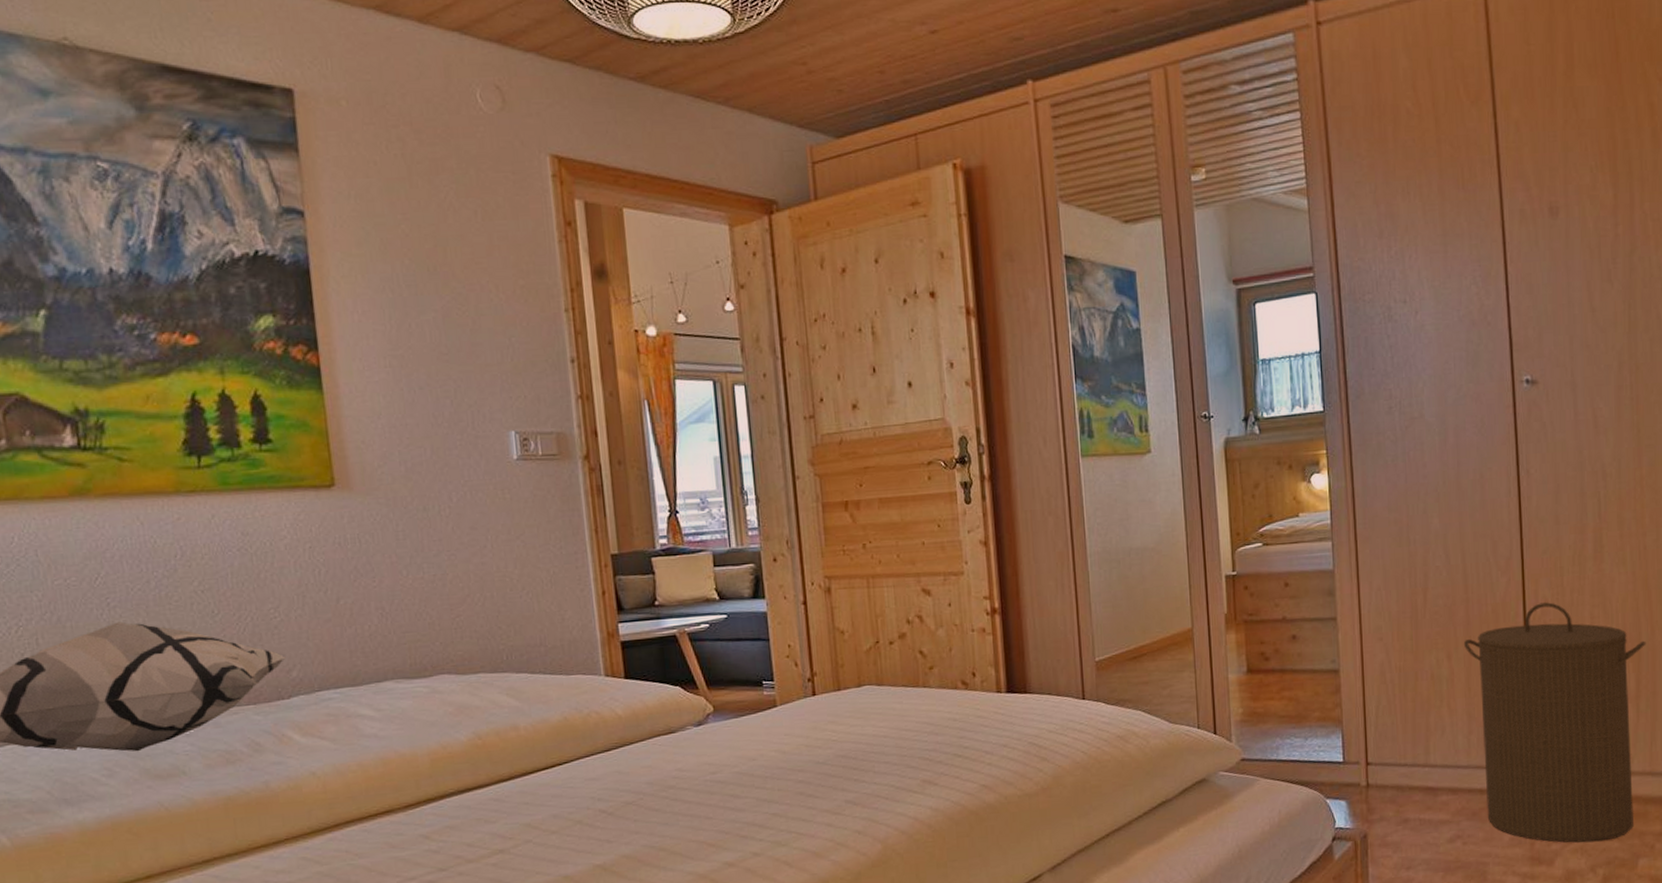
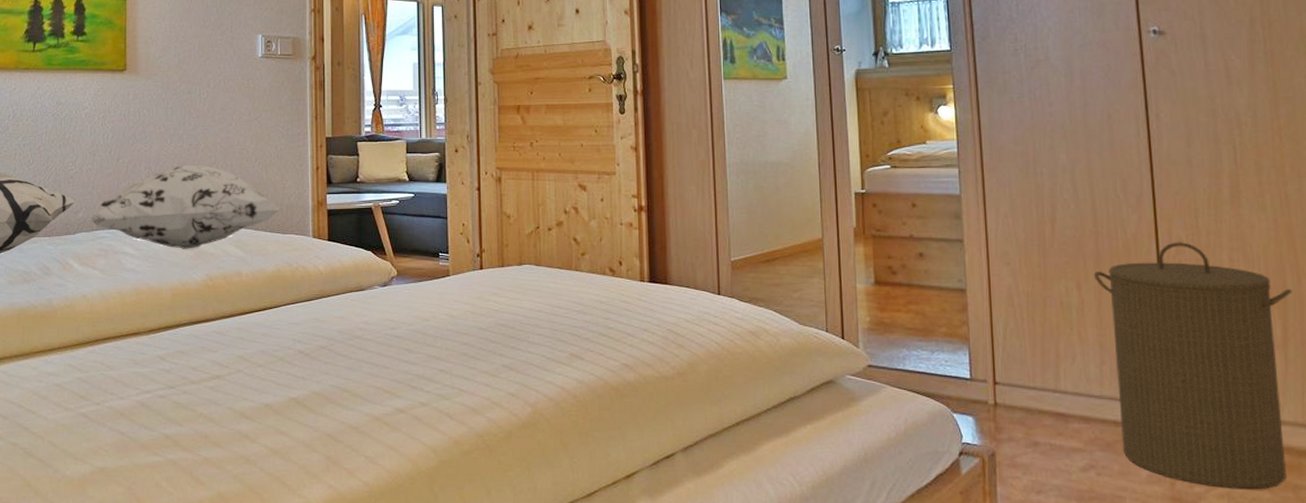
decorative pillow: none [305,599,561,705] -> present [87,165,281,249]

